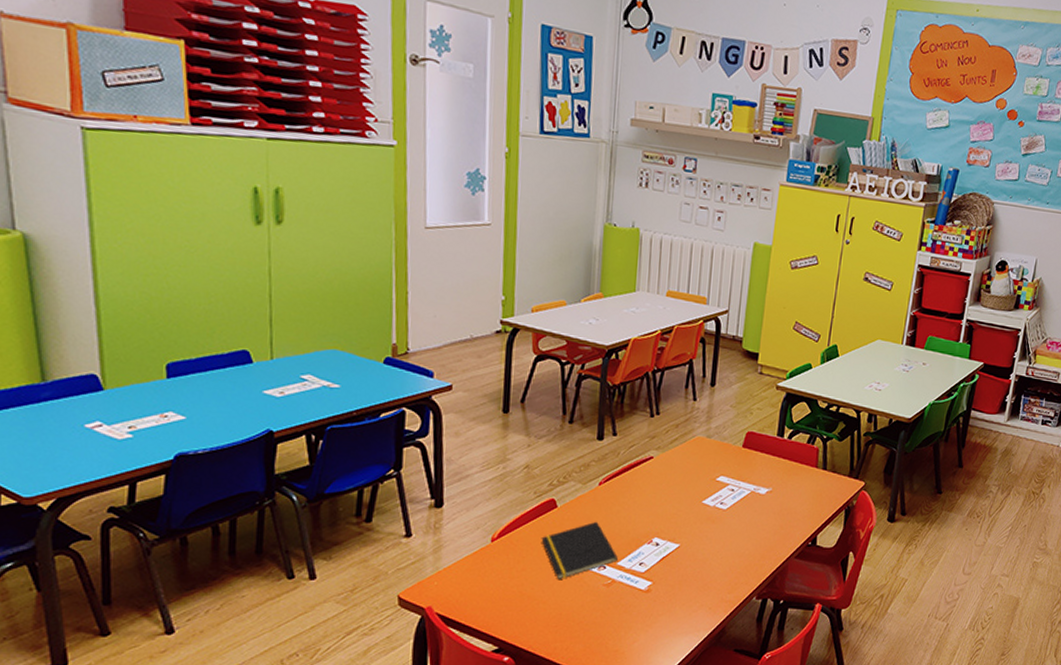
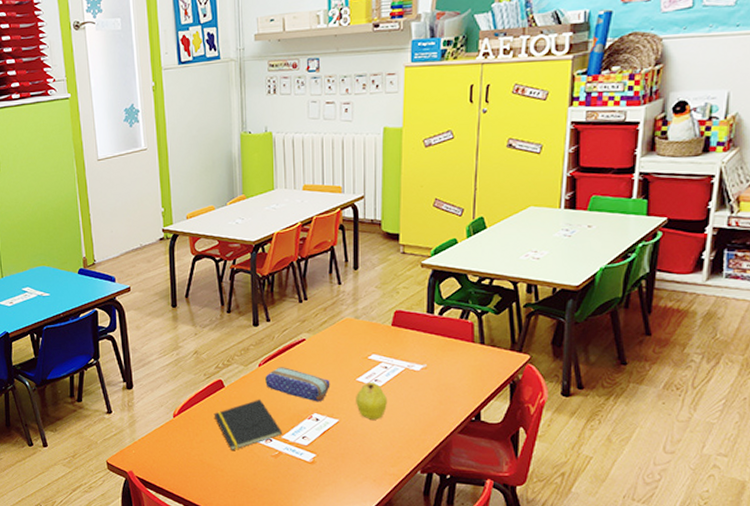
pencil case: none [604,486,675,526] -> present [265,367,330,402]
fruit: none [699,504,731,544] -> present [356,382,387,420]

